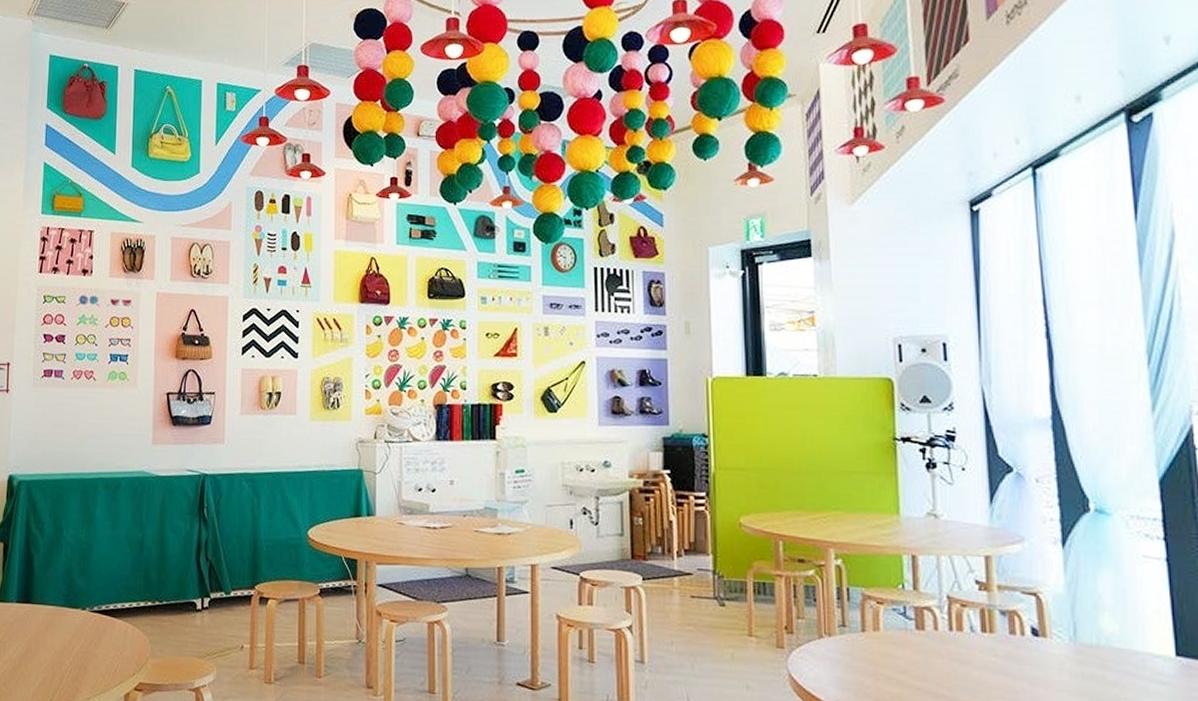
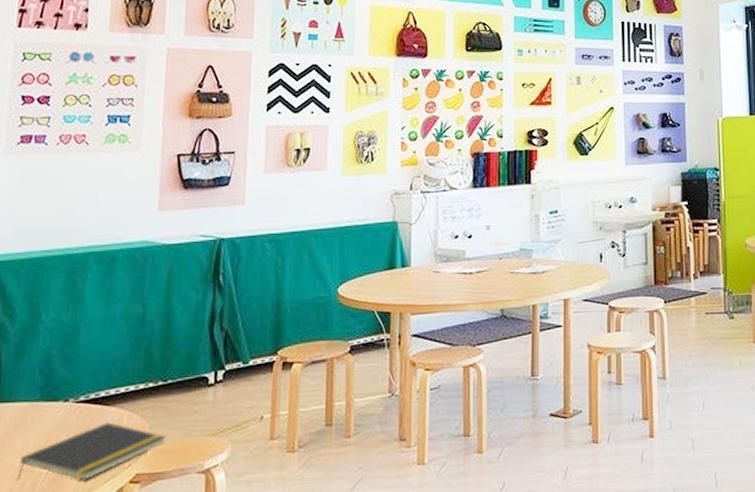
notepad: none [48,633,163,682] -> present [16,422,167,481]

